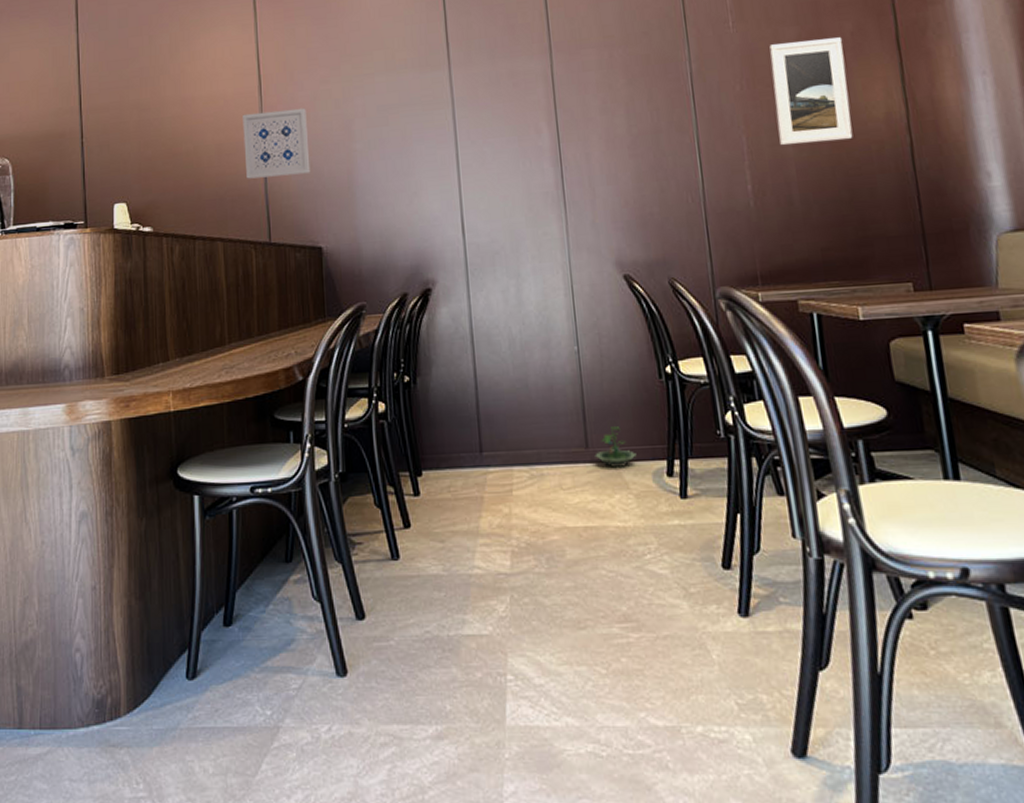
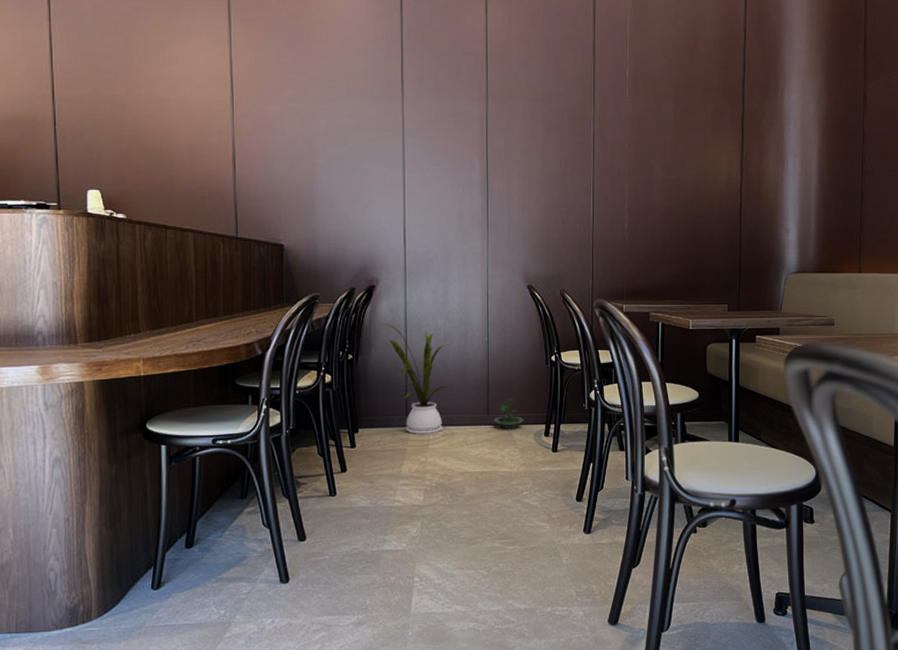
wall art: present [243,107,311,179] -> none [215,120,276,180]
house plant: none [443,335,541,478] -> present [383,324,455,435]
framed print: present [769,37,853,146] -> none [652,115,704,196]

